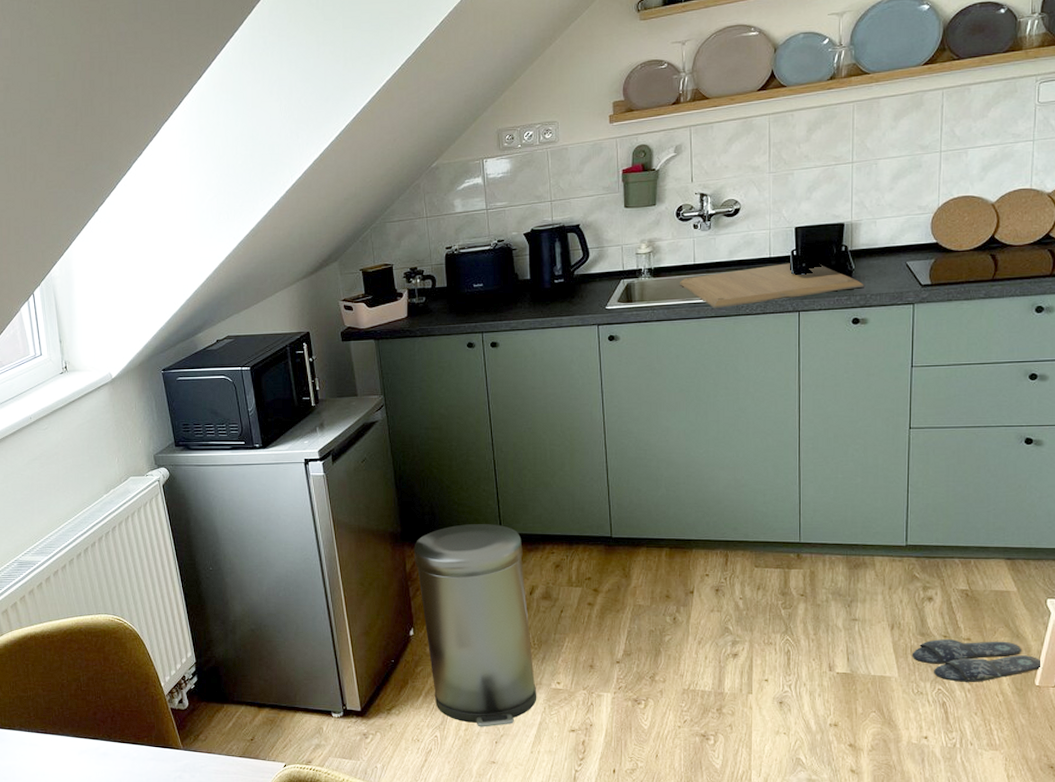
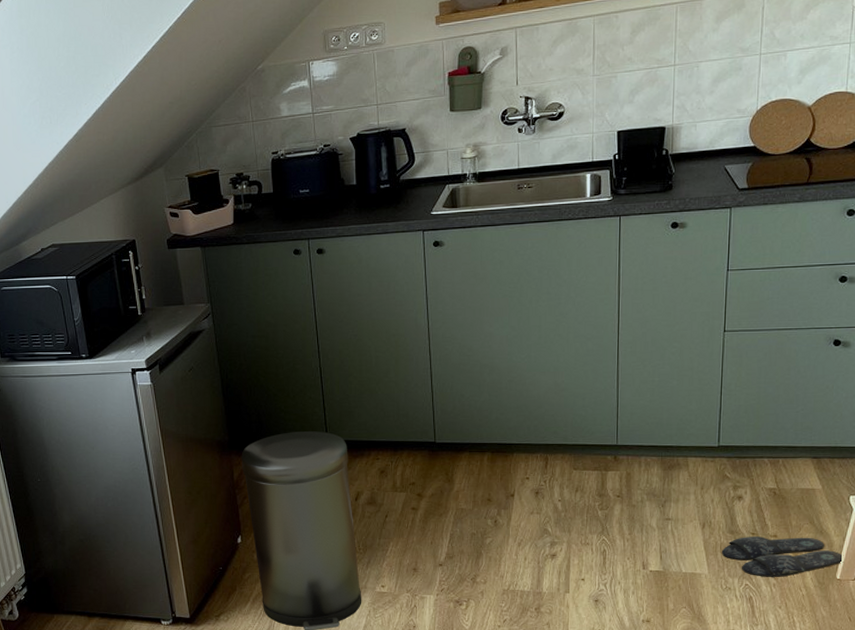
chopping board: present [679,262,864,309] -> none [503,166,684,214]

